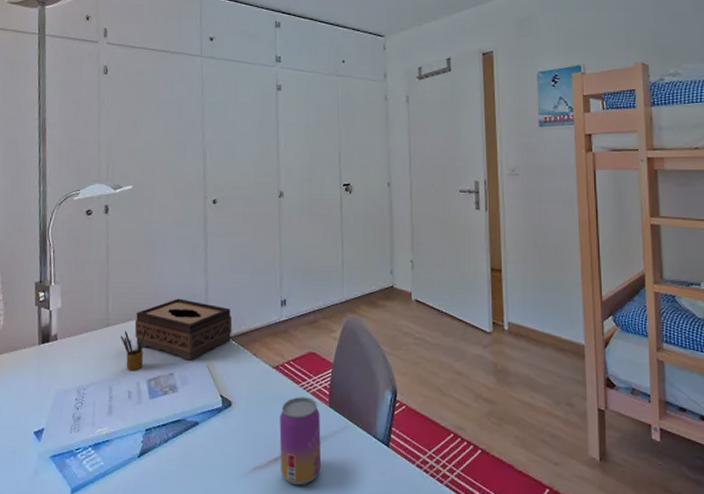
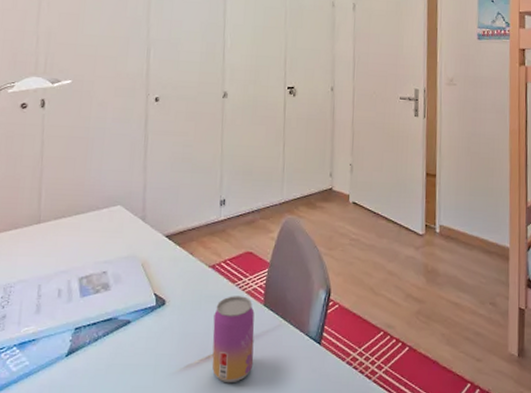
pencil box: present [120,328,147,371] -> none [51,225,81,269]
tissue box: present [134,298,233,361] -> none [67,196,170,259]

